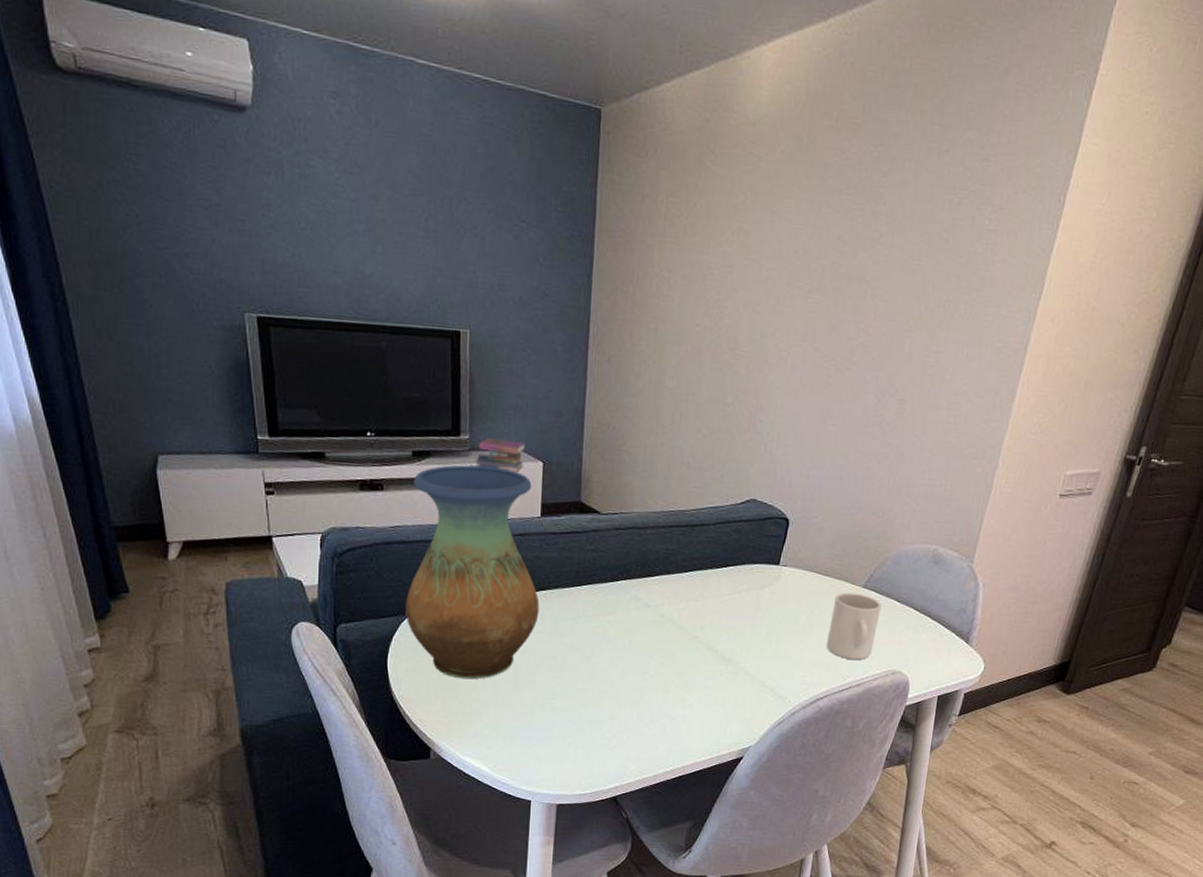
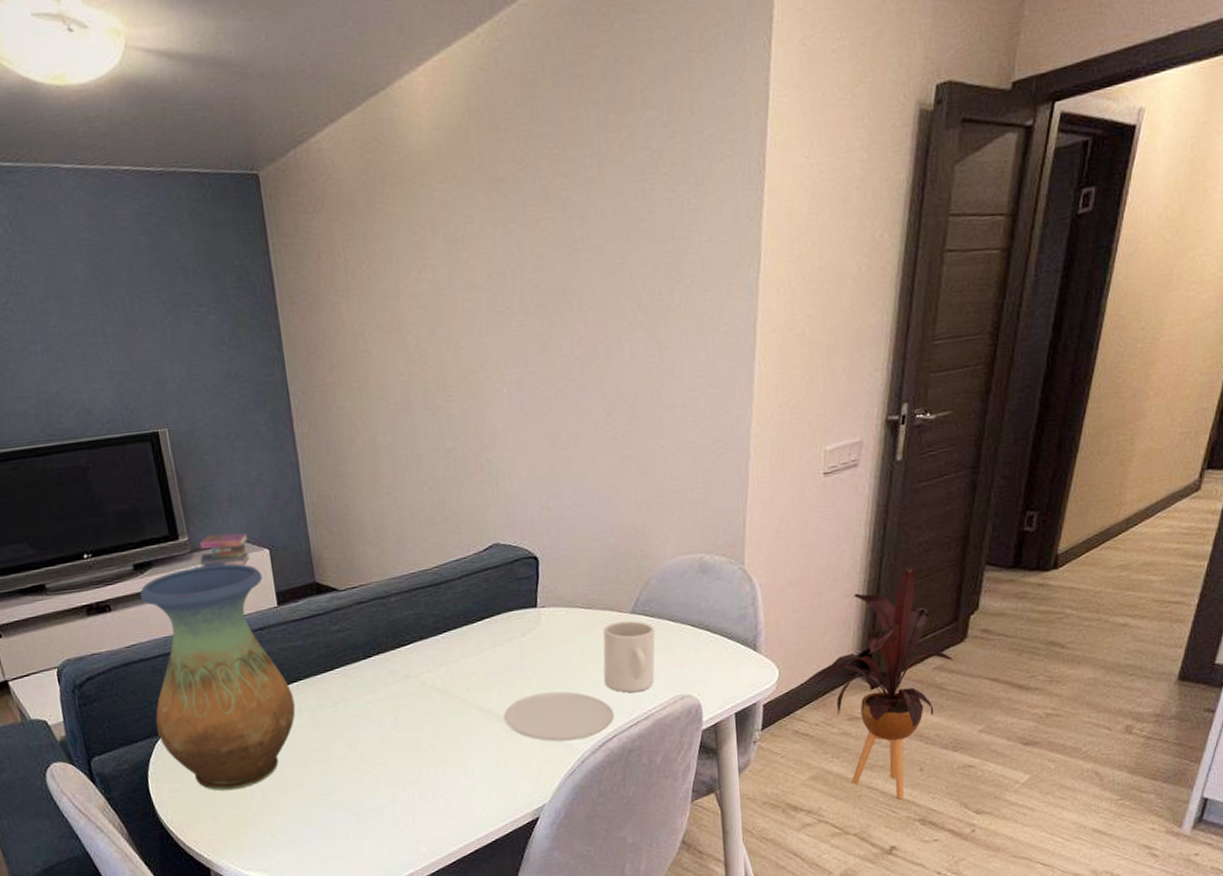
plate: none [729,644,830,694] -> present [504,691,615,742]
house plant: none [1000,596,1140,801] -> present [799,568,953,800]

